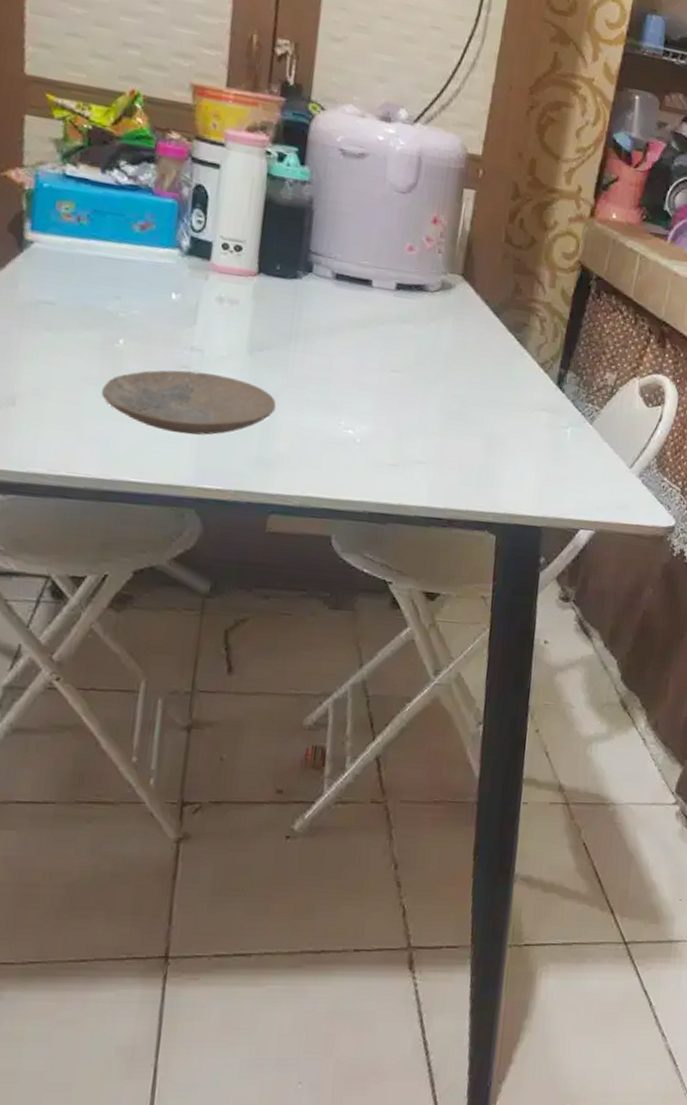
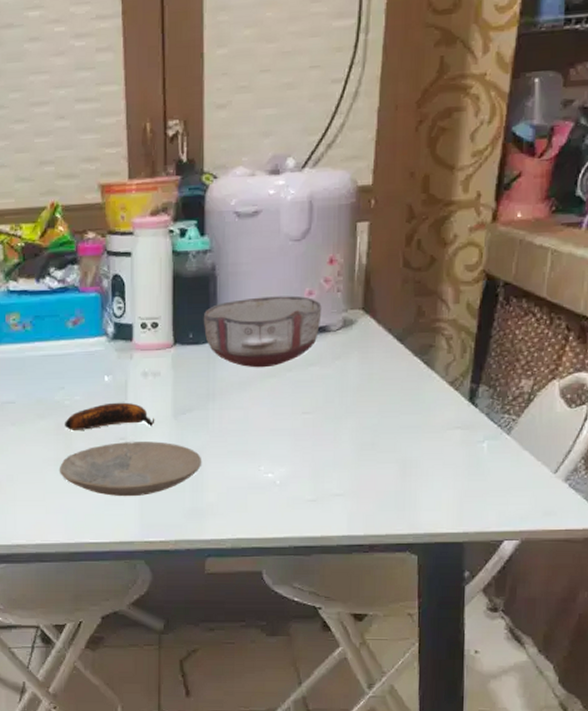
banana: none [115,324,227,359] -> present [65,402,155,430]
ceramic bowl: none [293,239,421,317] -> present [203,295,322,368]

